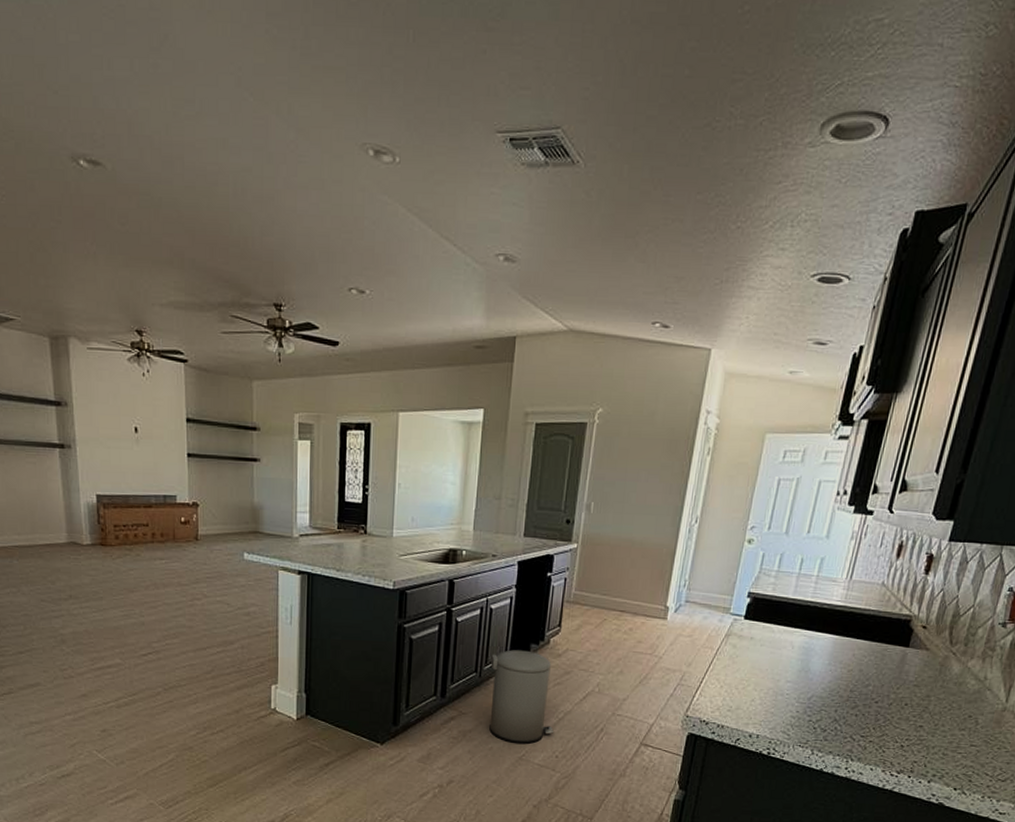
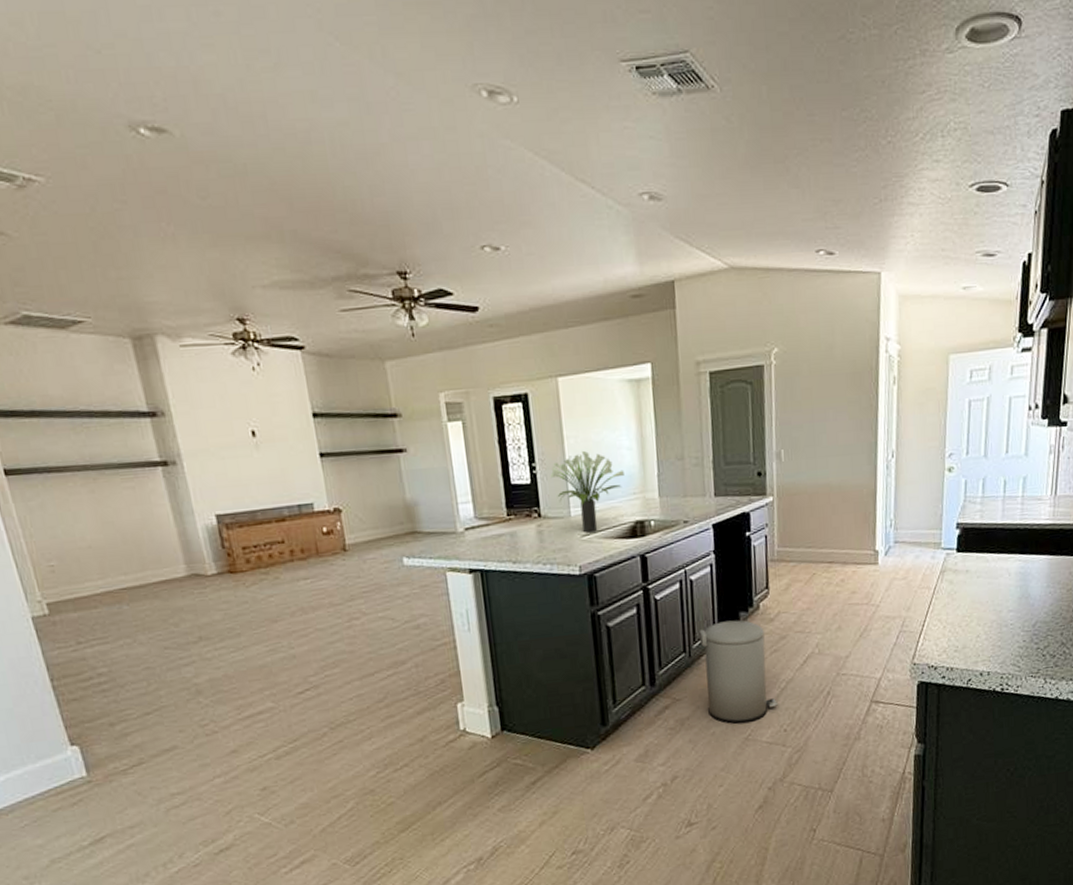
flower arrangement: none [380,479,445,554] -> present [550,450,624,533]

